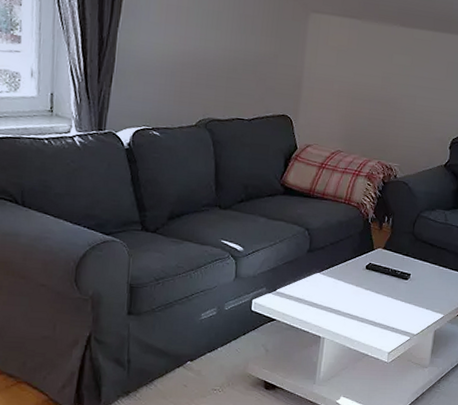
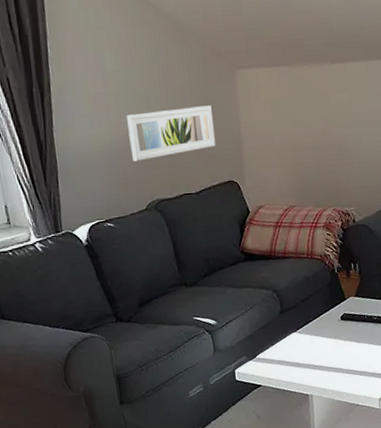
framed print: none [191,31,280,80] -> present [127,105,216,162]

